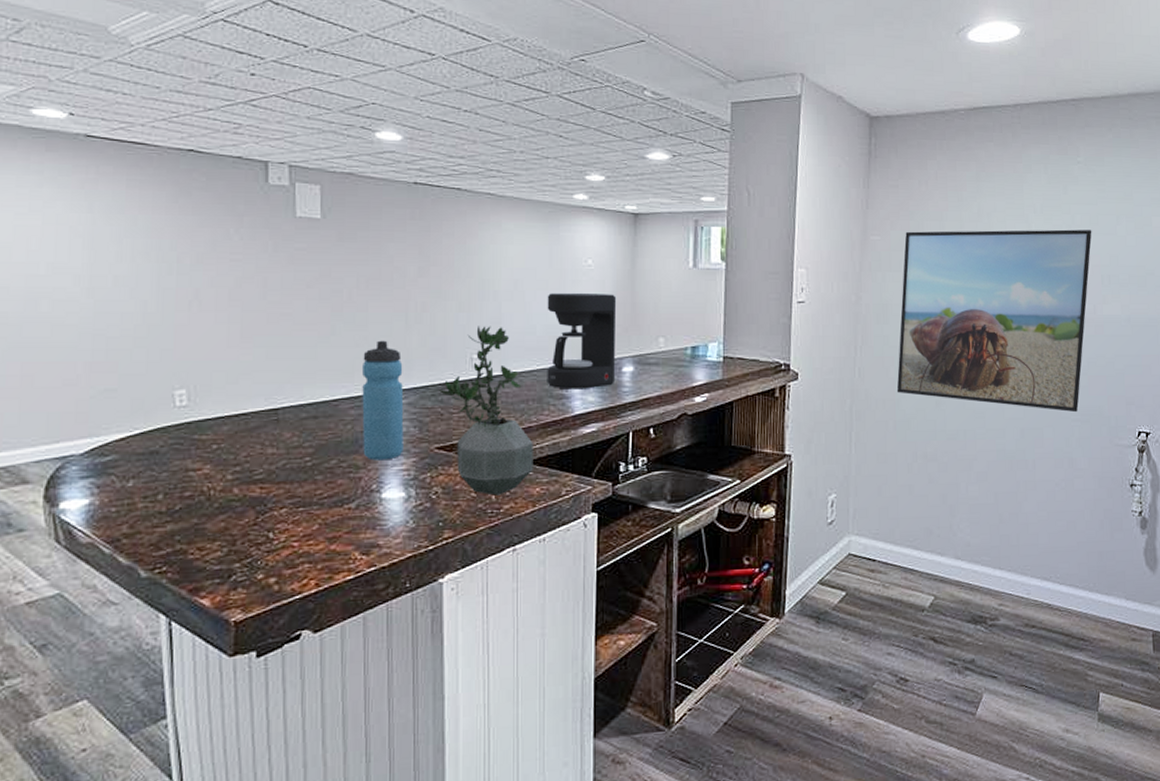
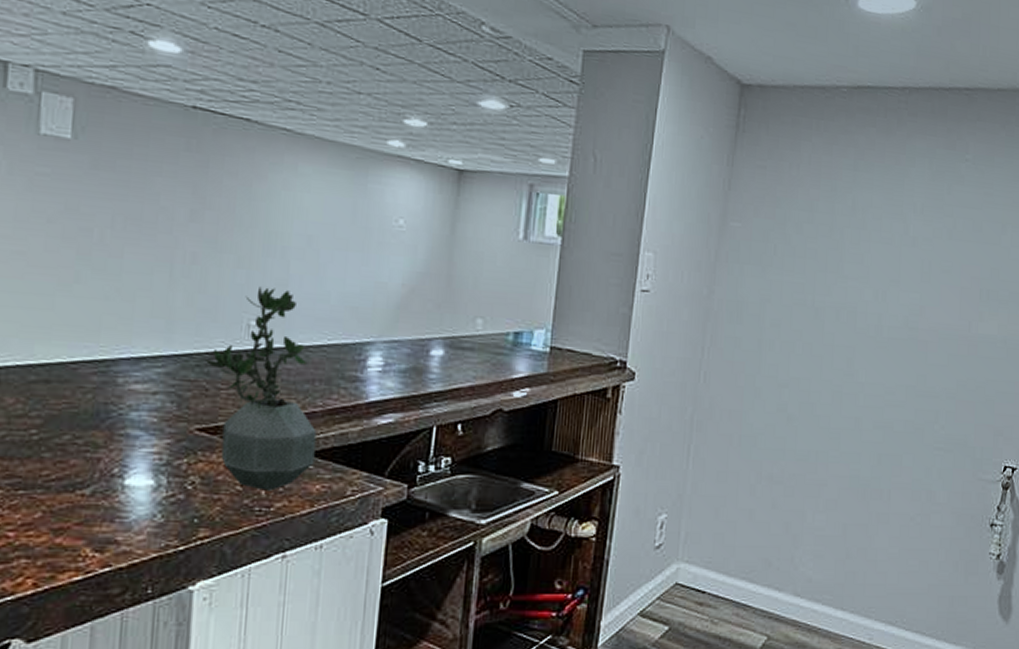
water bottle: present [362,340,404,461] -> none [104,294,163,440]
coffee maker: present [547,293,617,389] -> none [338,255,430,372]
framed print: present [896,229,1092,413] -> none [745,220,975,440]

